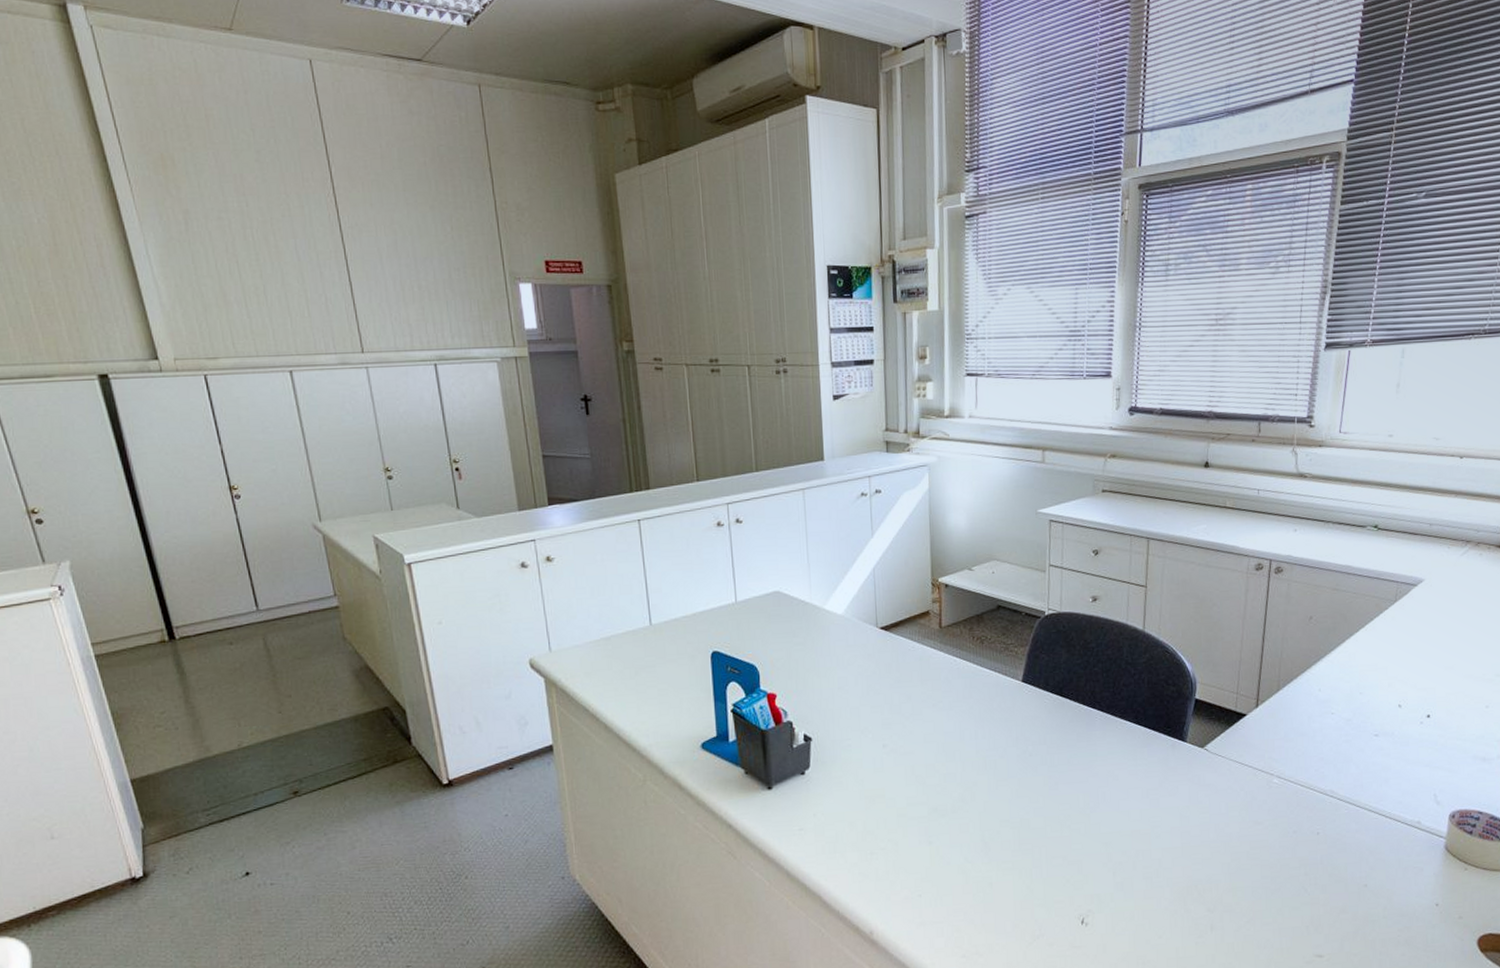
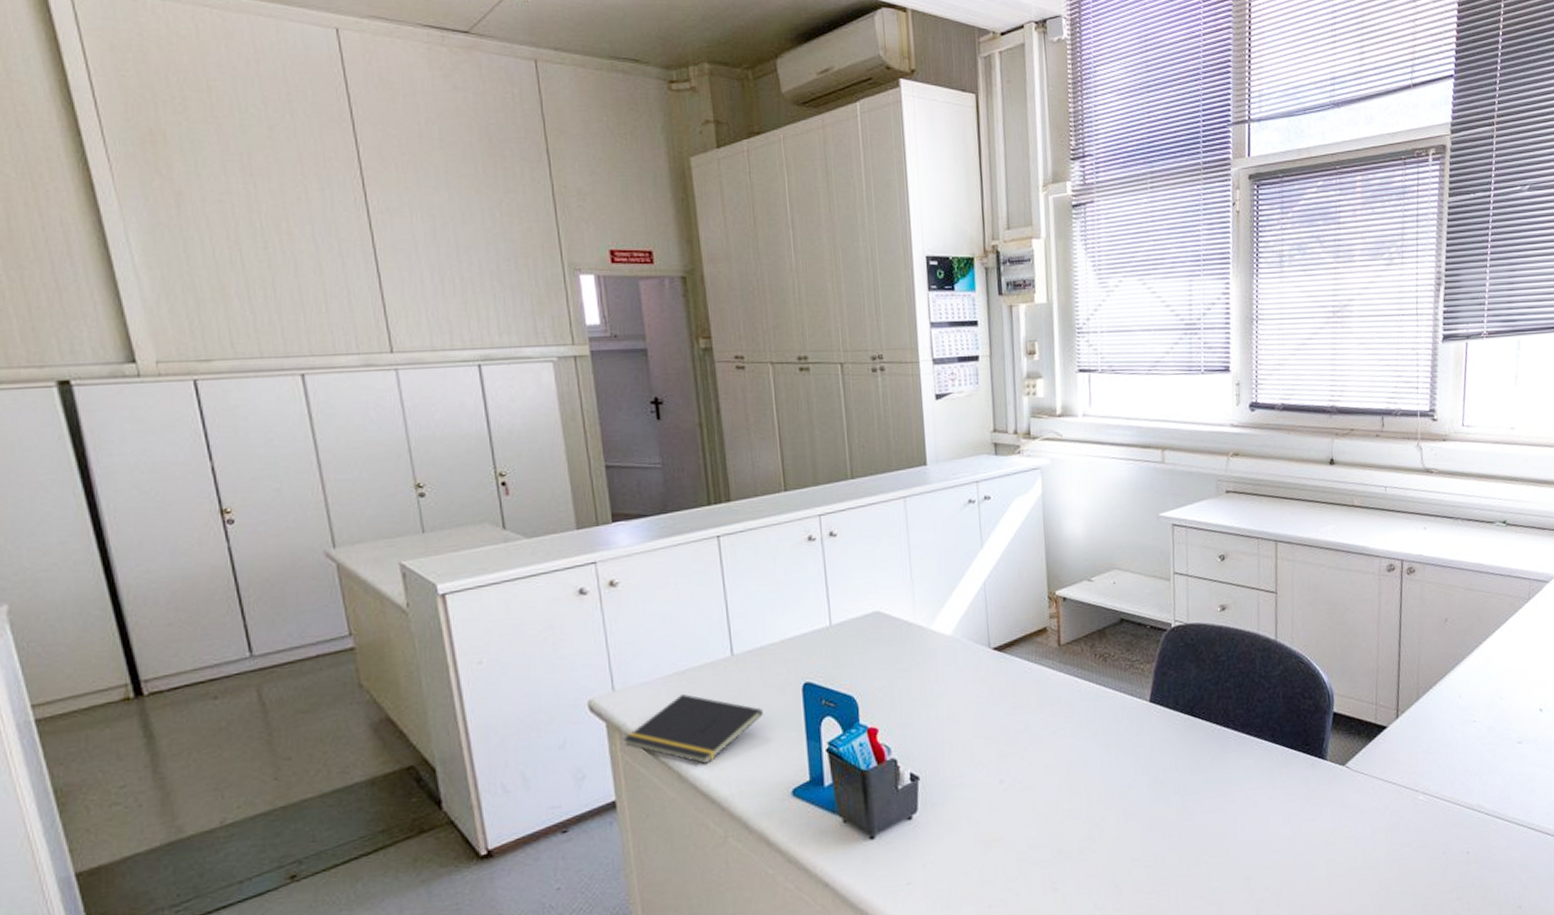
notepad: none [558,657,677,718] -> present [623,694,763,765]

